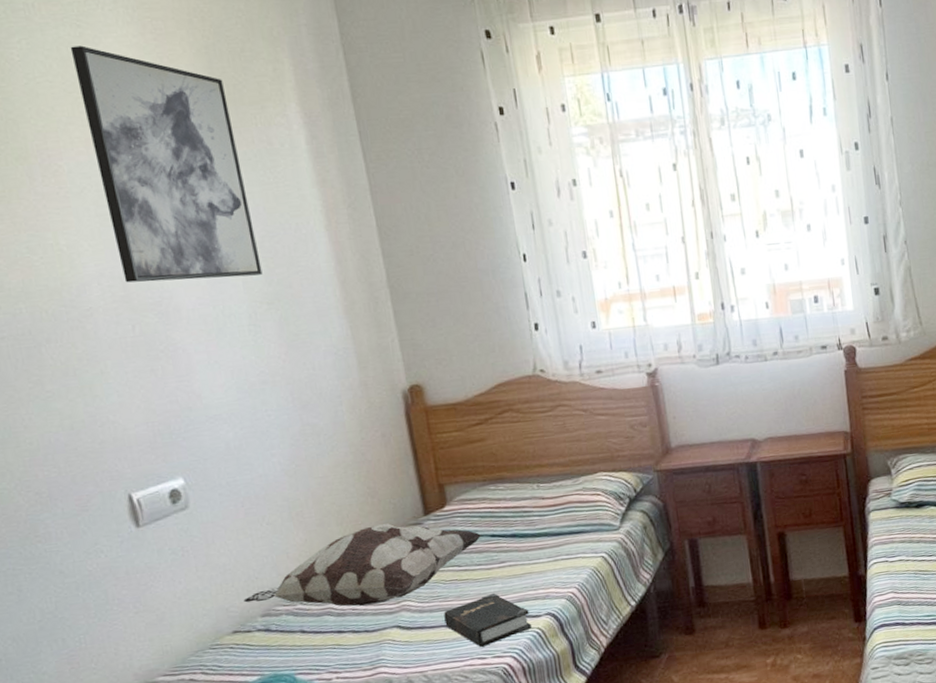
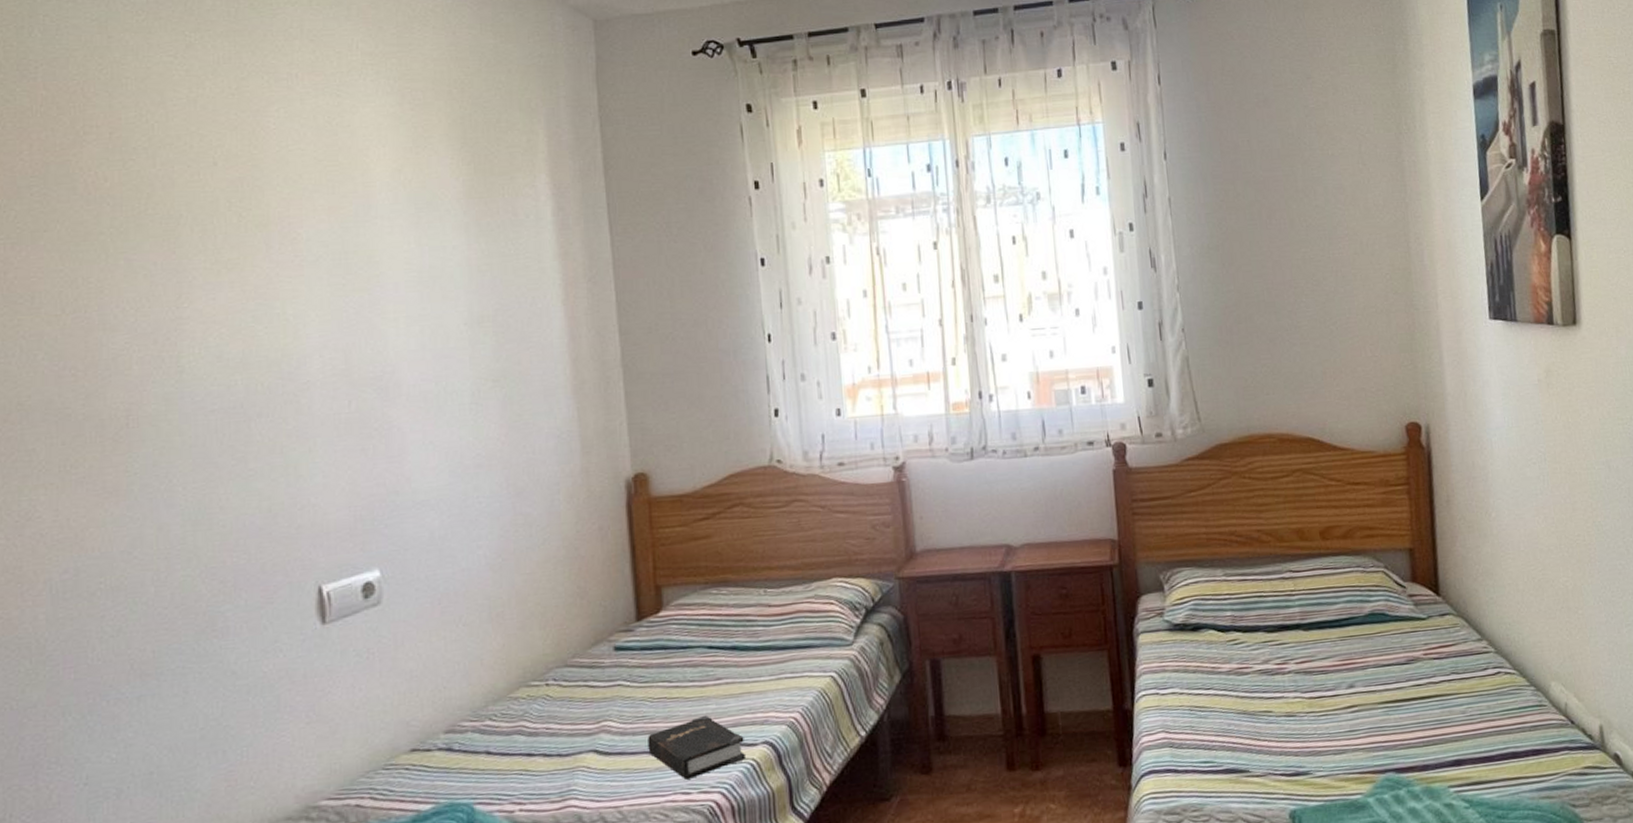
wall art: present [70,45,263,283] -> none [327,114,492,355]
decorative pillow: present [243,522,482,606] -> none [427,628,699,725]

